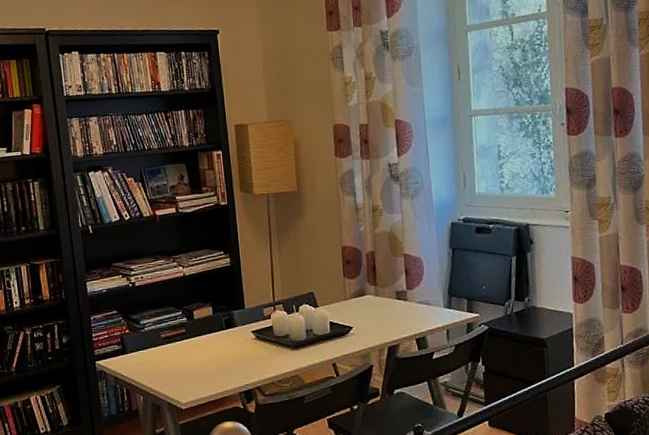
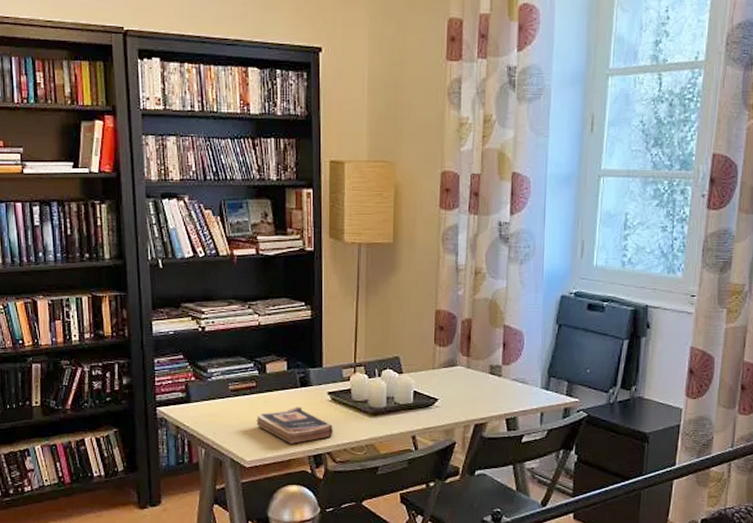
book: none [188,347,260,384] -> present [256,406,333,445]

